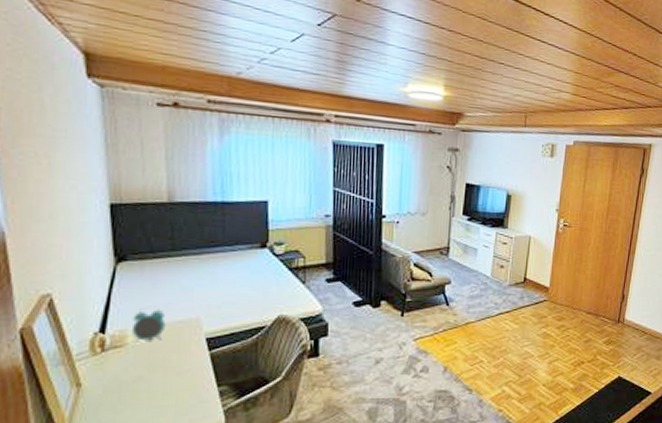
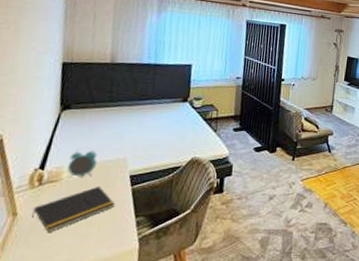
notepad: none [99,350,192,406] -> present [32,185,115,234]

